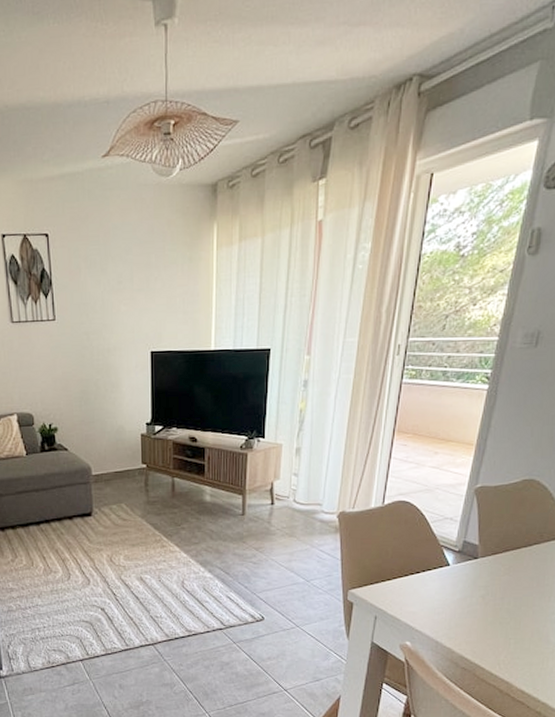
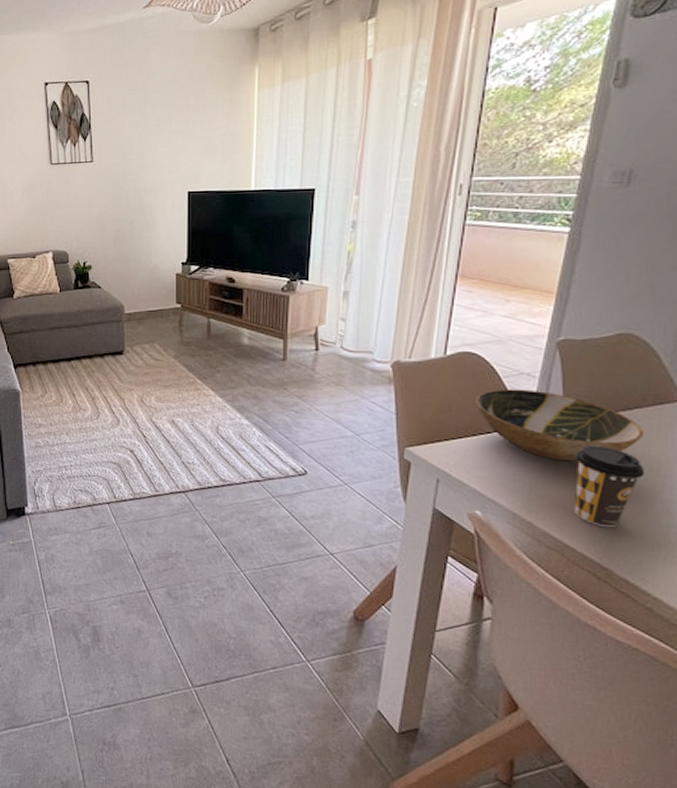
bowl: none [408,532,541,594] -> present [476,389,644,462]
coffee cup: none [483,578,540,648] -> present [573,445,645,528]

